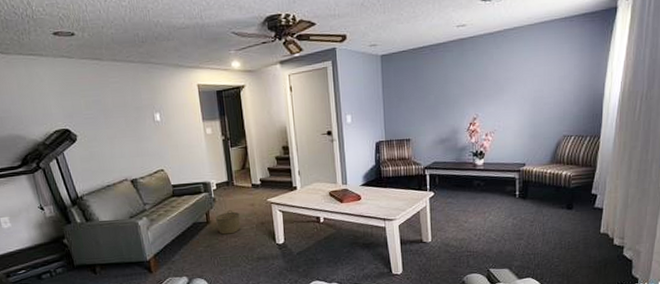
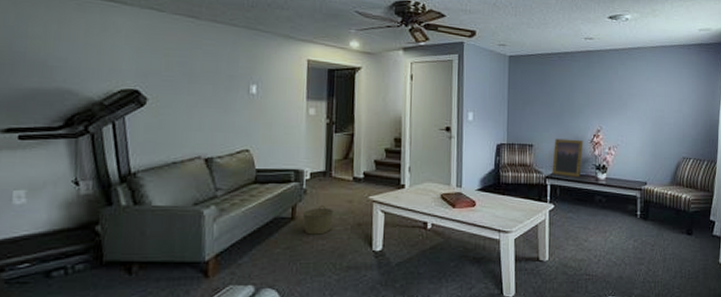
picture frame: none [430,129,460,166] -> present [552,138,584,178]

